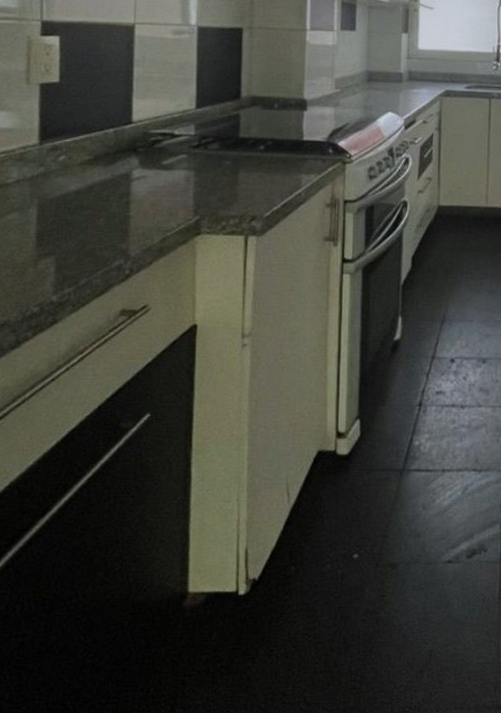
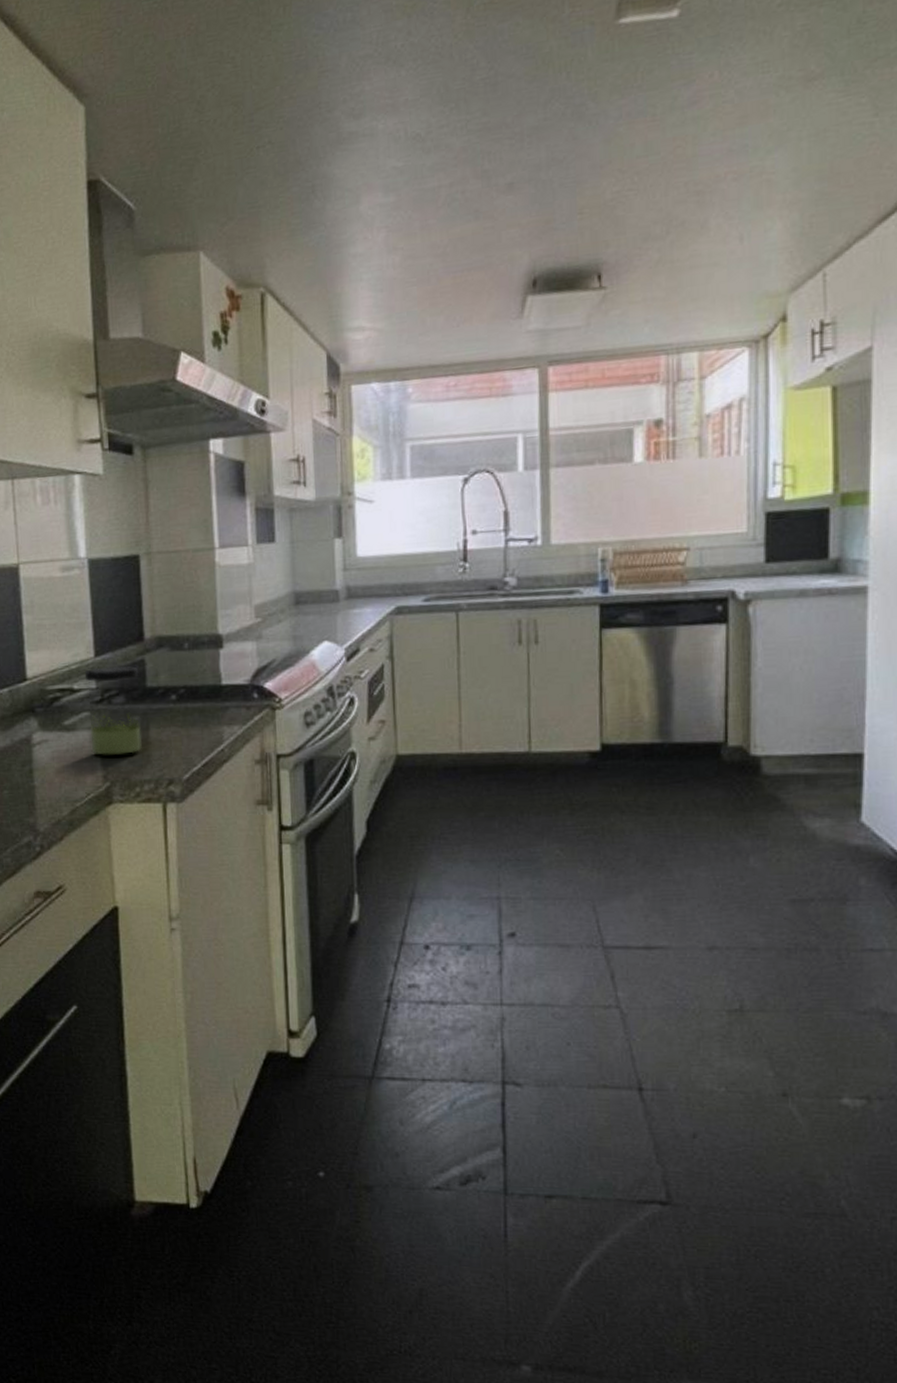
jar: none [185,118,234,193] -> present [84,665,142,755]

